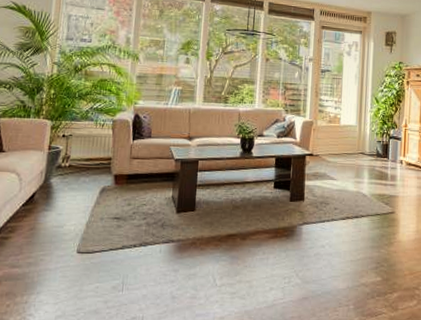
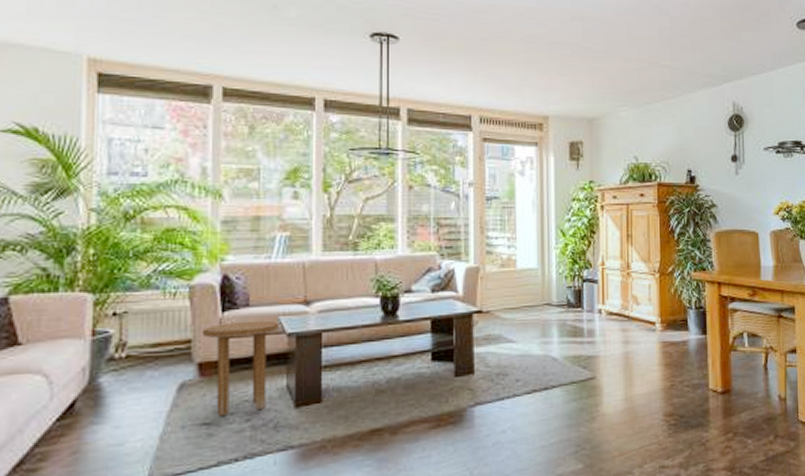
side table: none [118,148,170,214] -> present [201,320,280,417]

